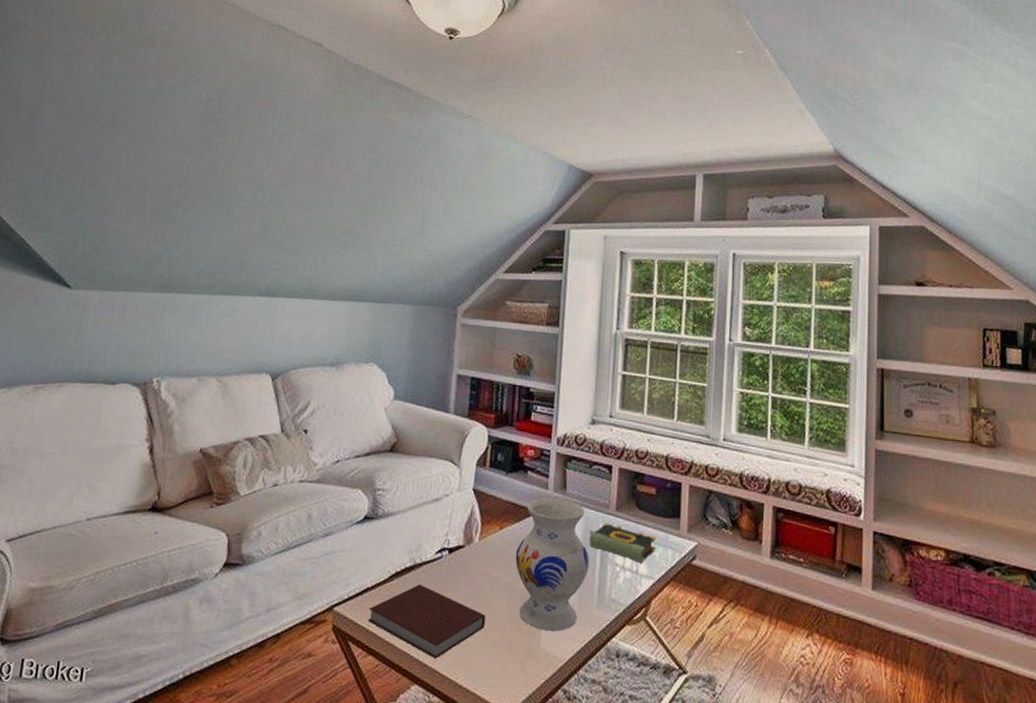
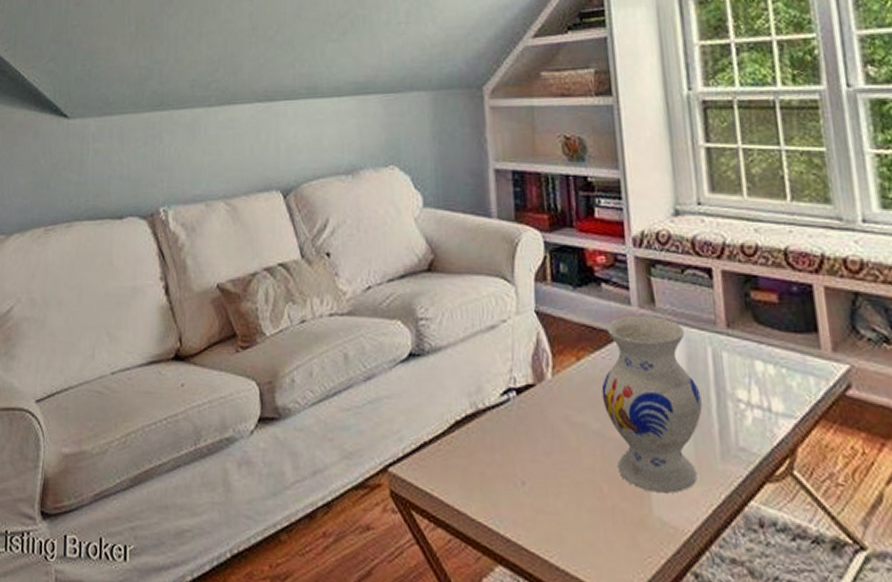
notebook: present [367,584,486,659] -> none [429,436,577,531]
book: present [588,522,657,563] -> none [693,343,792,397]

